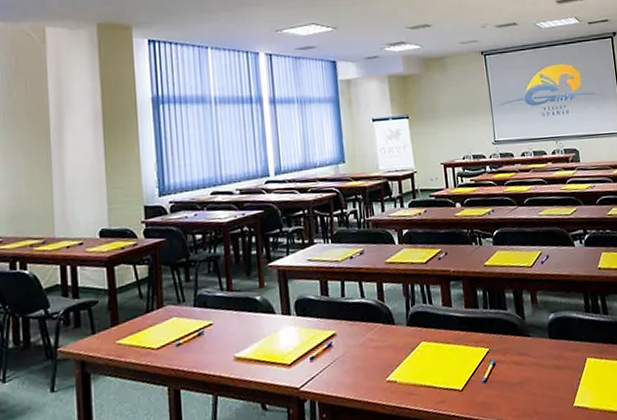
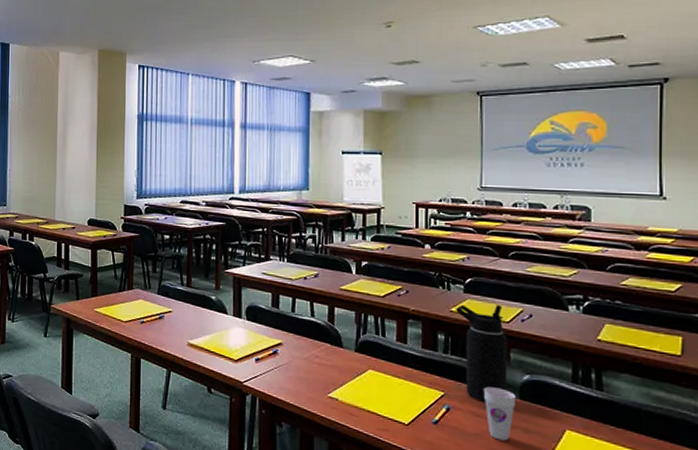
water bottle: none [489,250,539,349] -> present [456,304,508,402]
cup: none [520,331,547,384] -> present [483,386,517,441]

